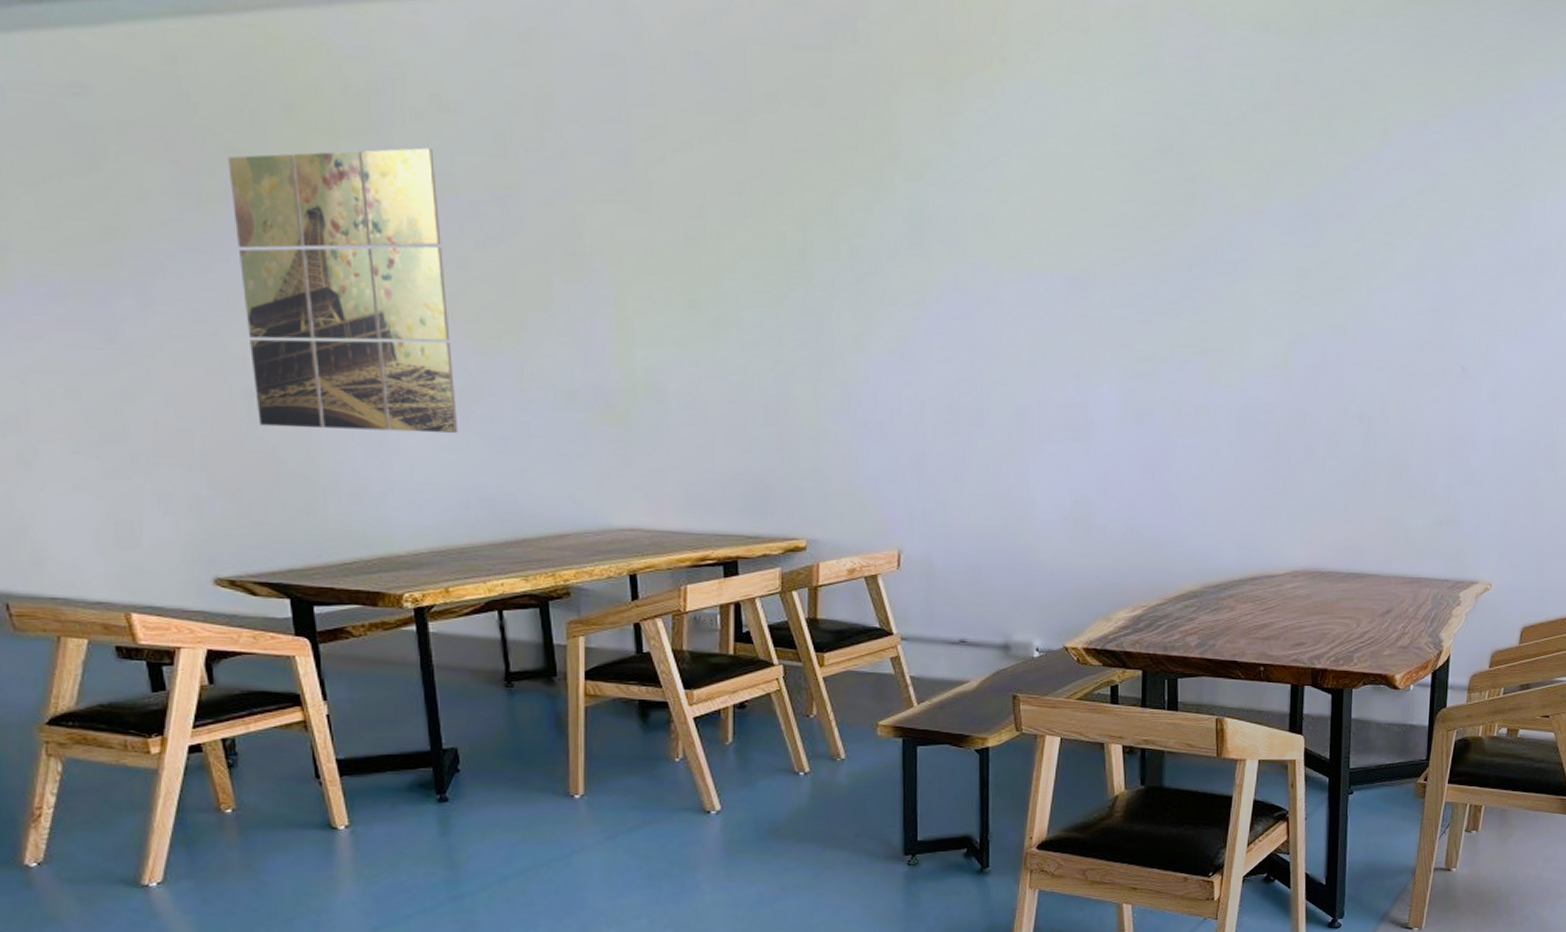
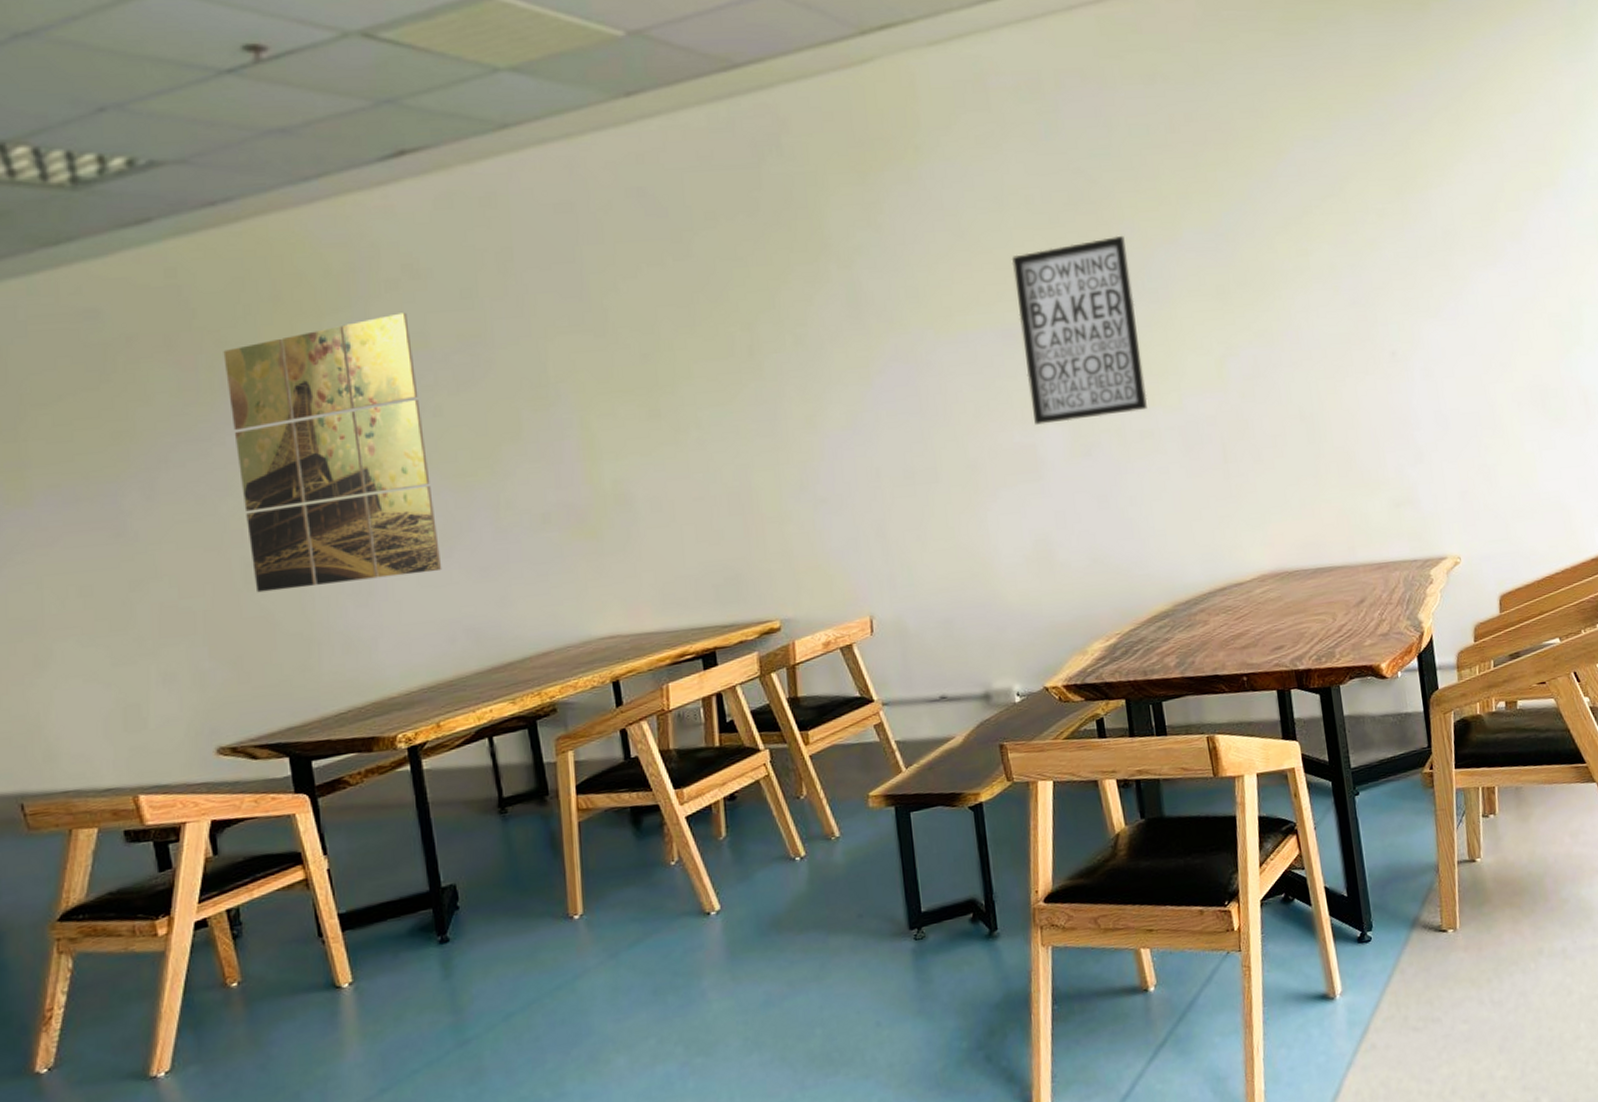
wall art: none [1088,195,1211,386] -> present [1011,235,1148,425]

